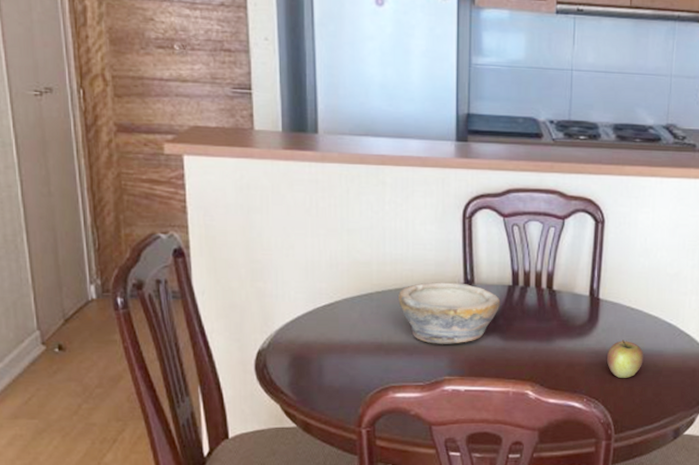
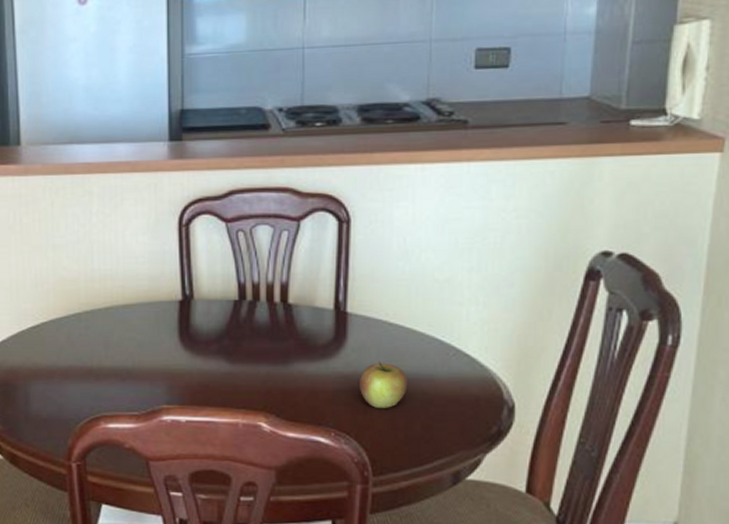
bowl: present [398,282,501,344] -> none [109,299,225,369]

